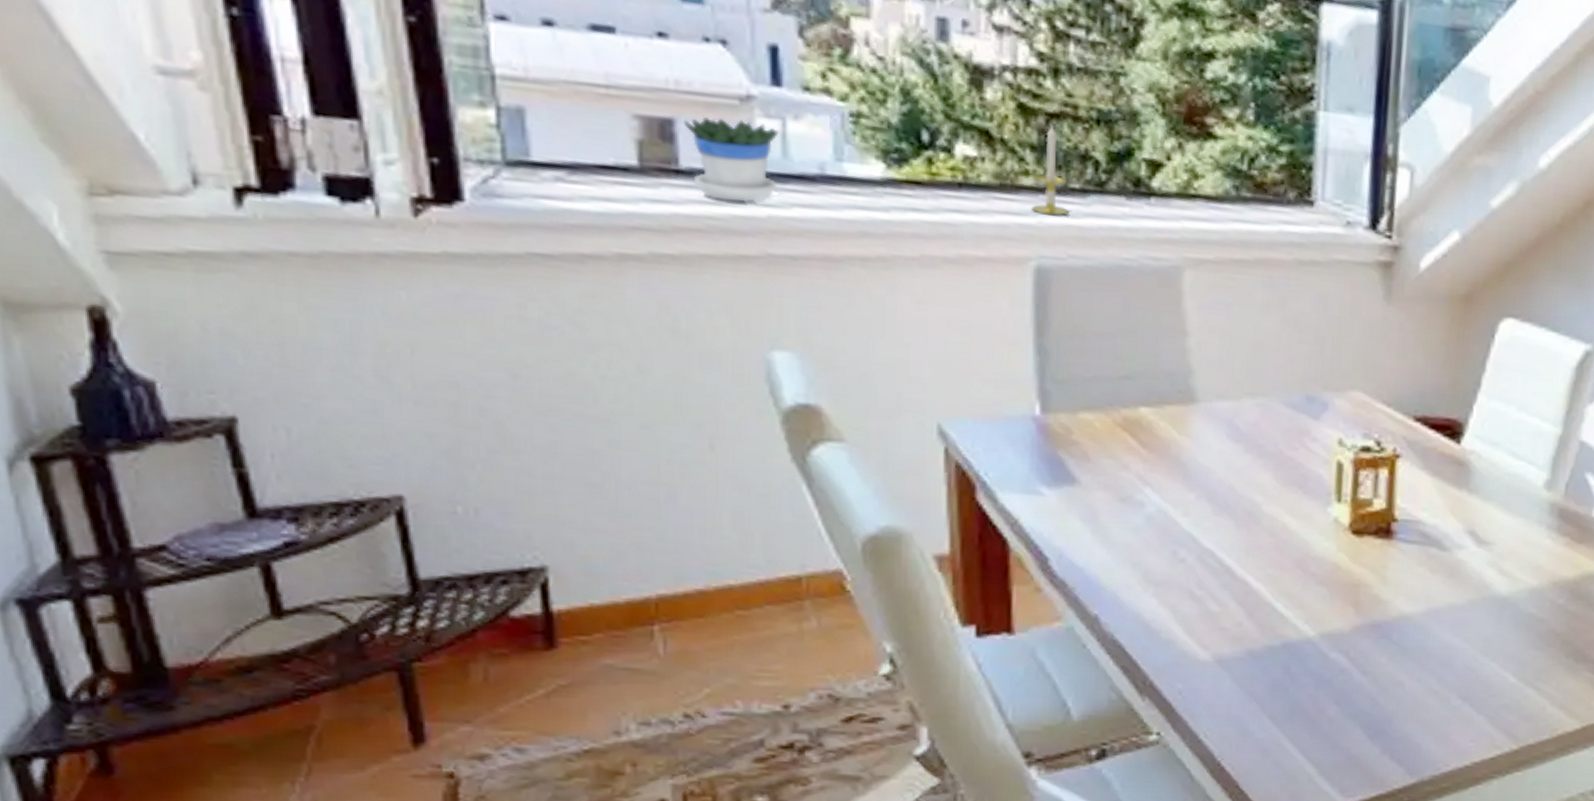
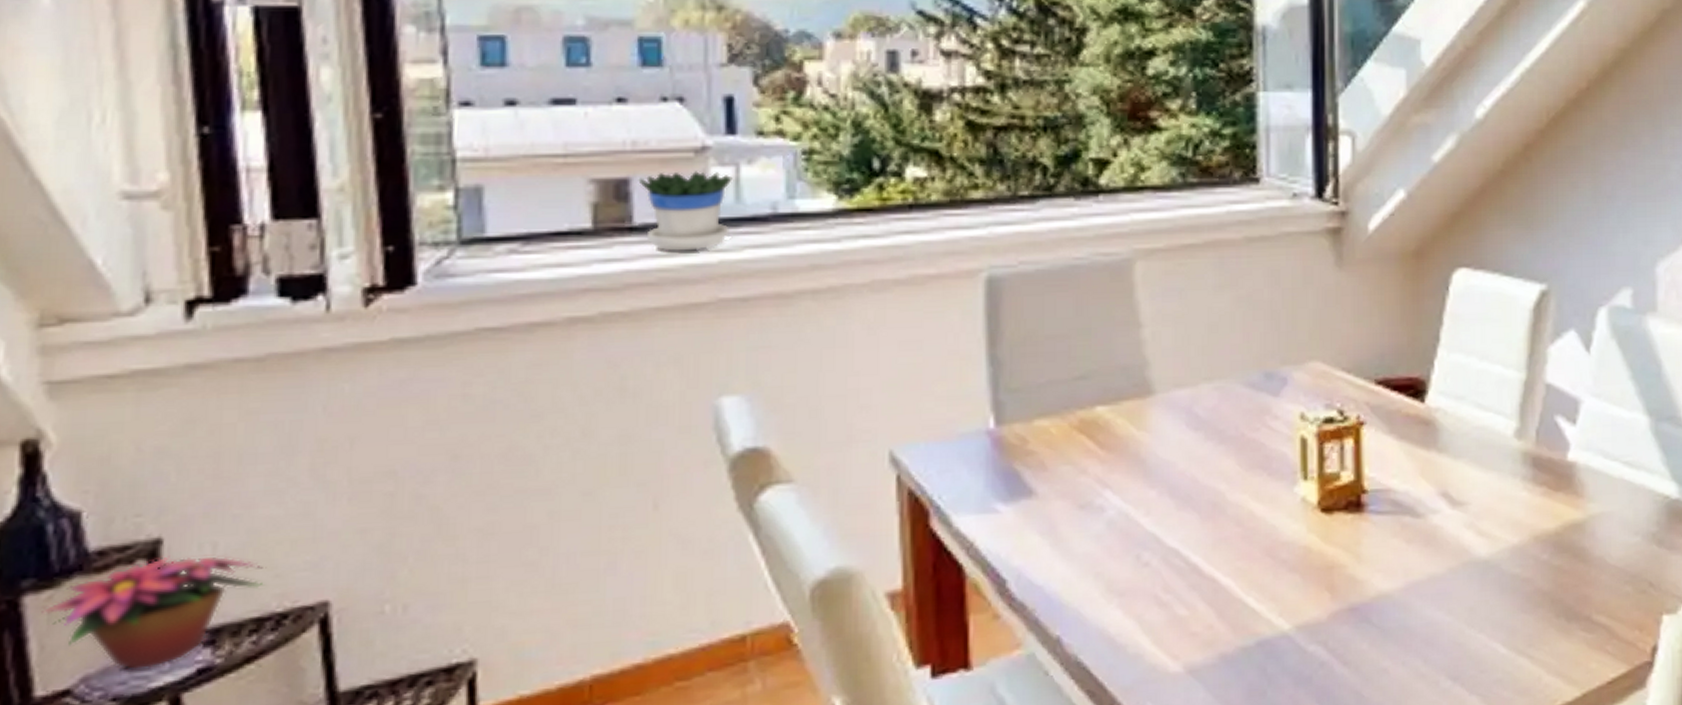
flower arrangement: none [129,434,340,537] -> present [41,556,264,671]
candle: present [1031,125,1069,216] -> none [981,138,1019,225]

